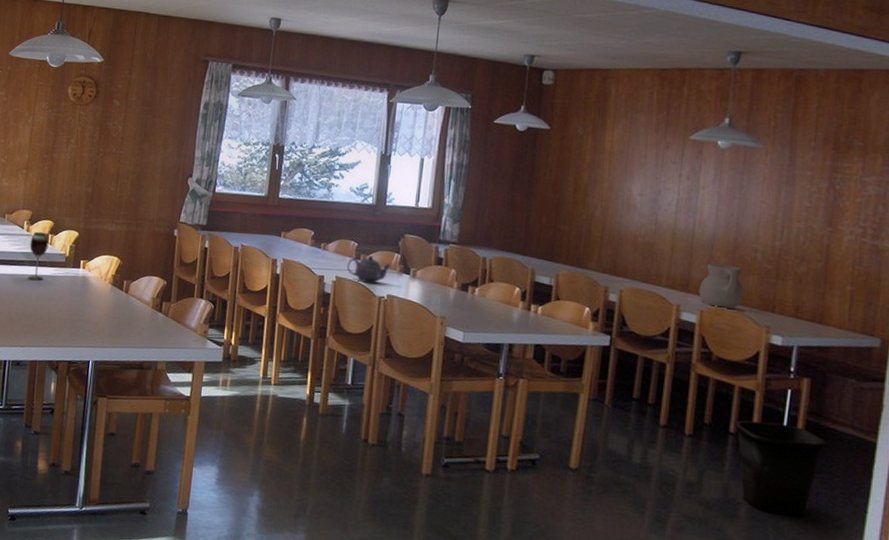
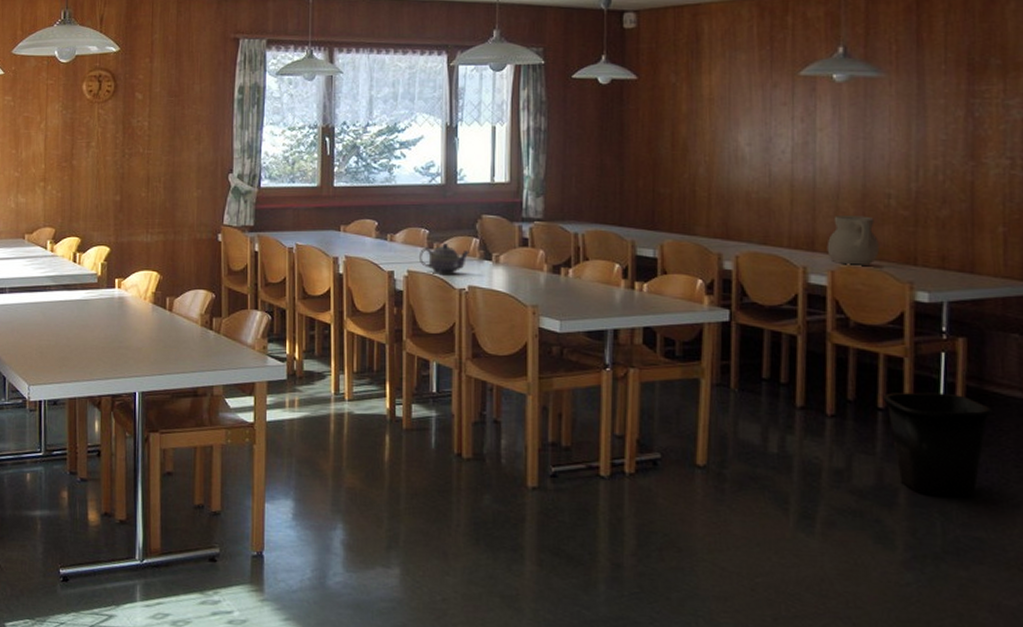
wineglass: present [28,231,49,280] -> none [56,250,77,306]

